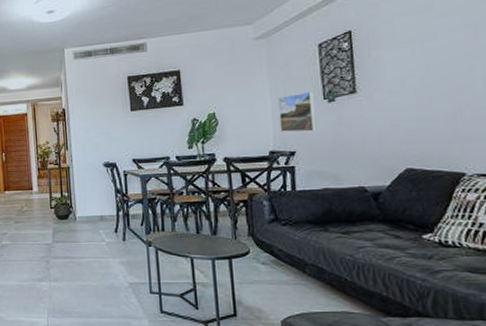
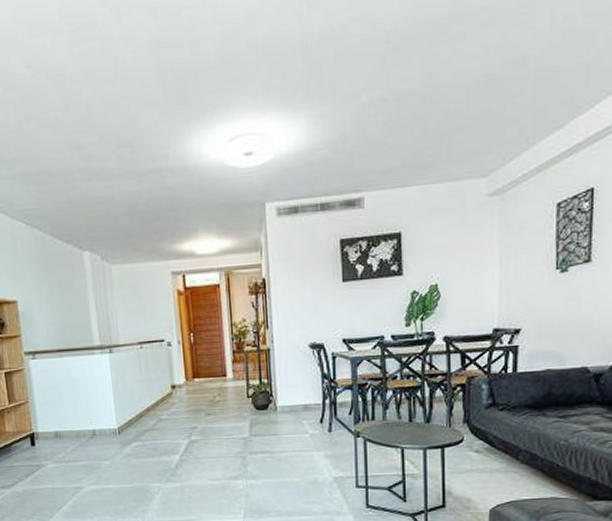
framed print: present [278,91,317,132] -> none [507,259,547,307]

